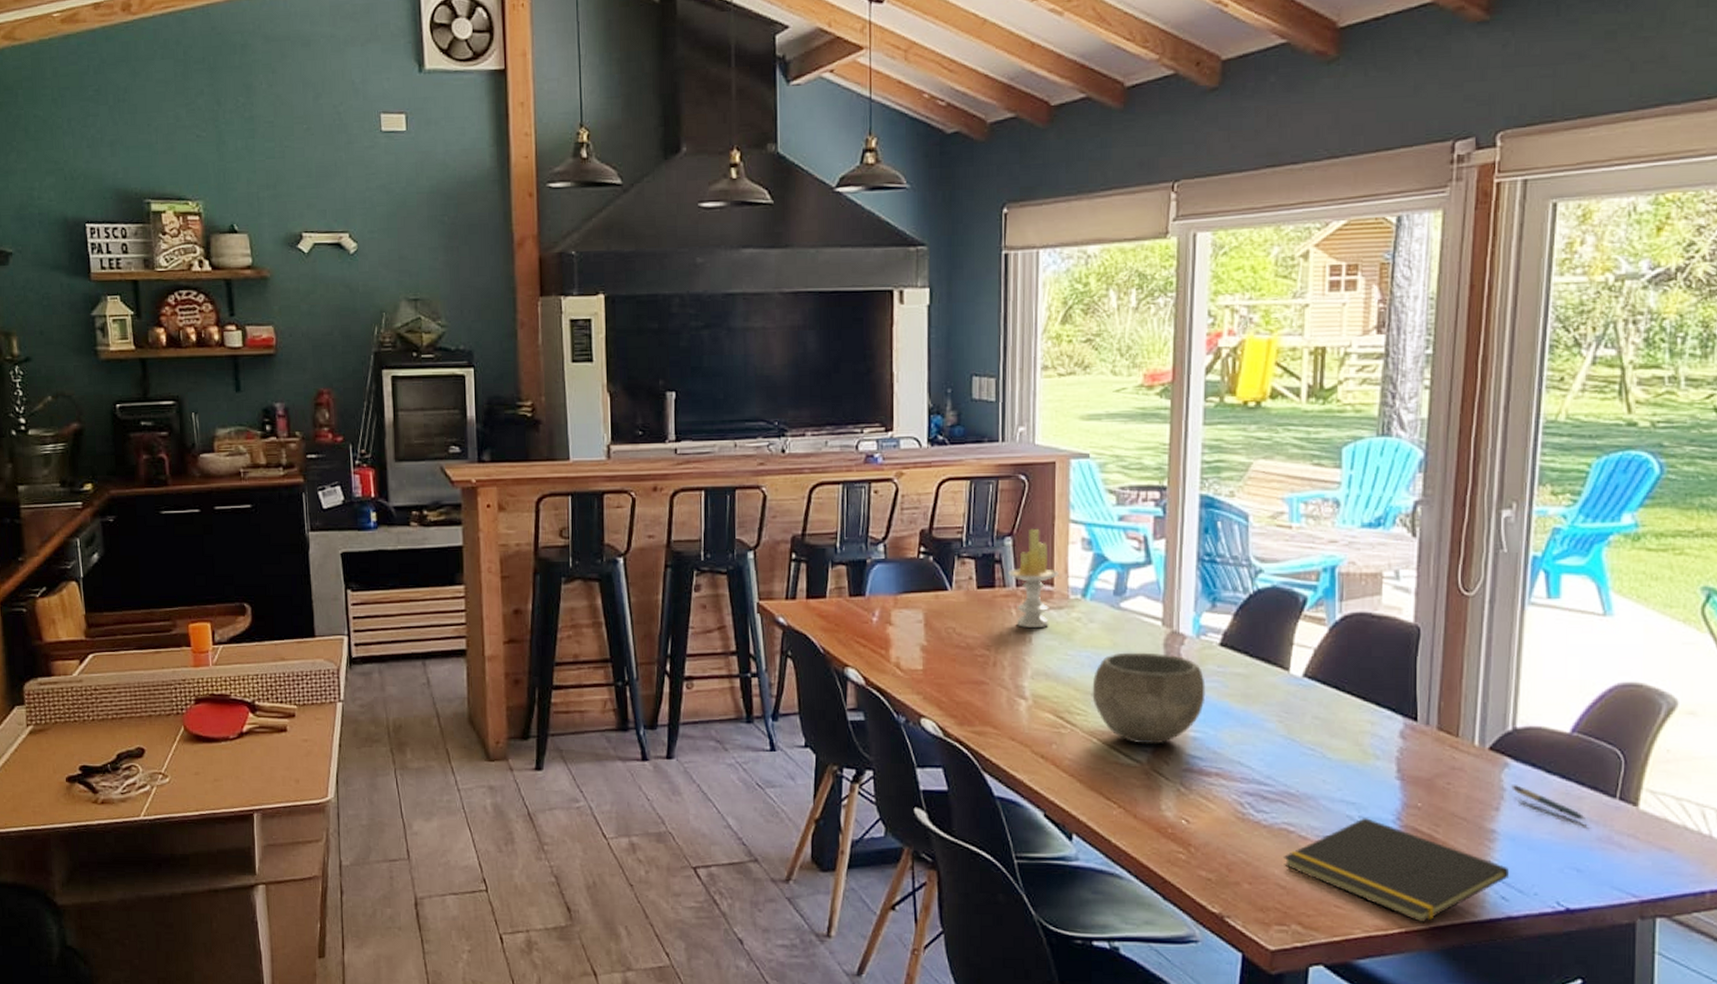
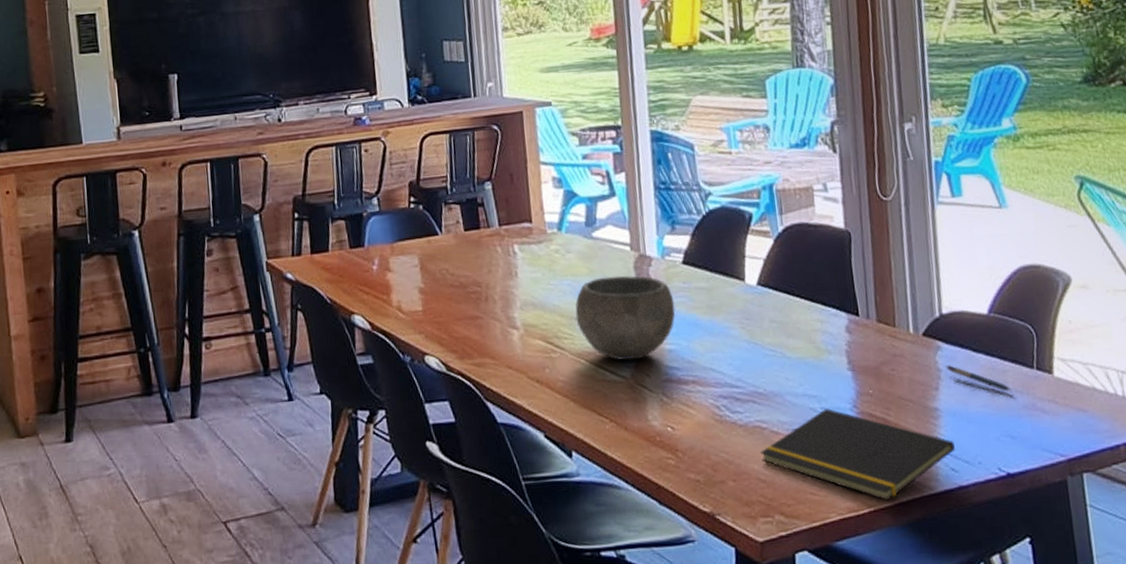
candle: present [1008,528,1059,627] -> none [490,172,536,263]

